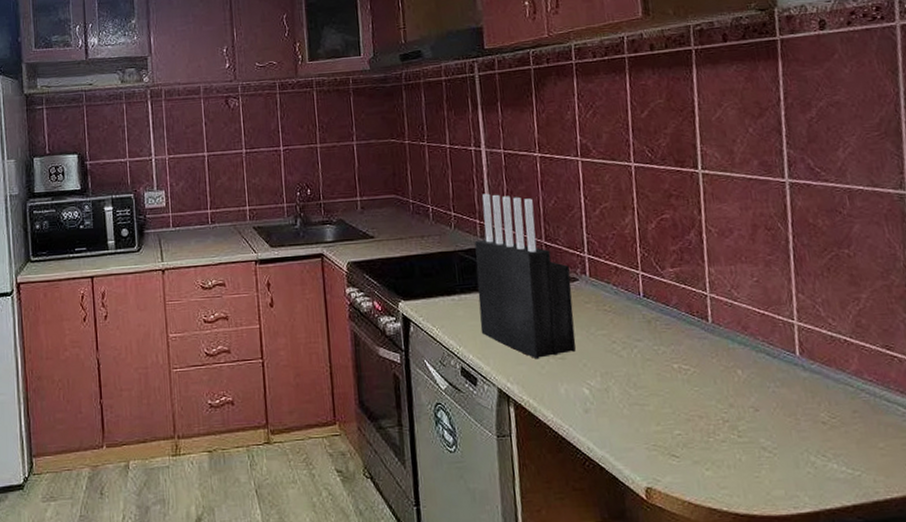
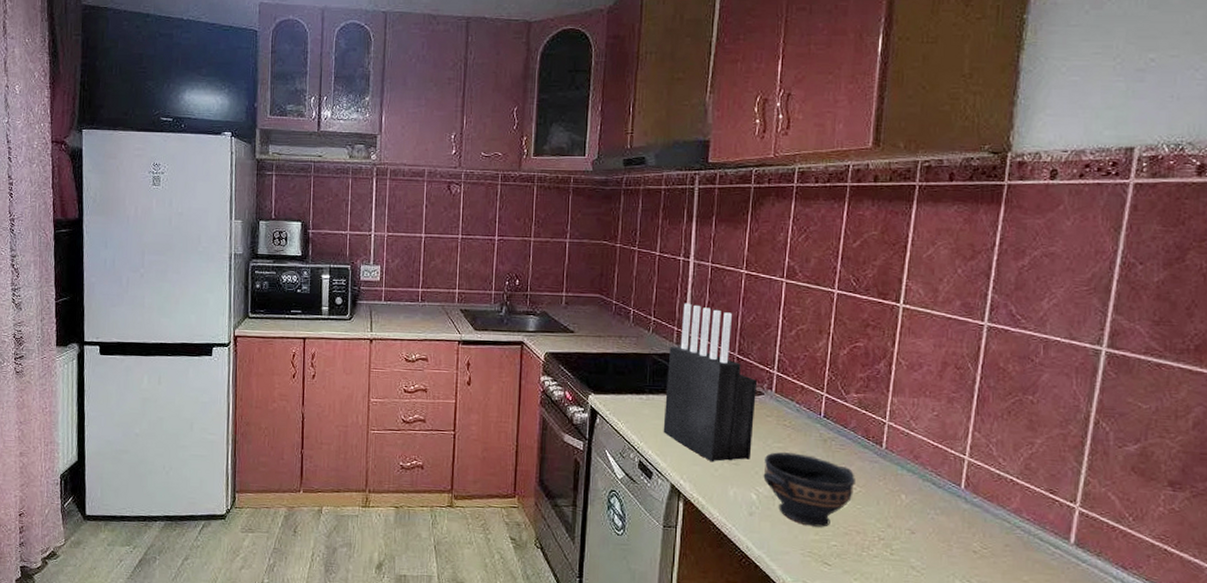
bowl: none [591,339,688,417] -> present [763,452,855,527]

